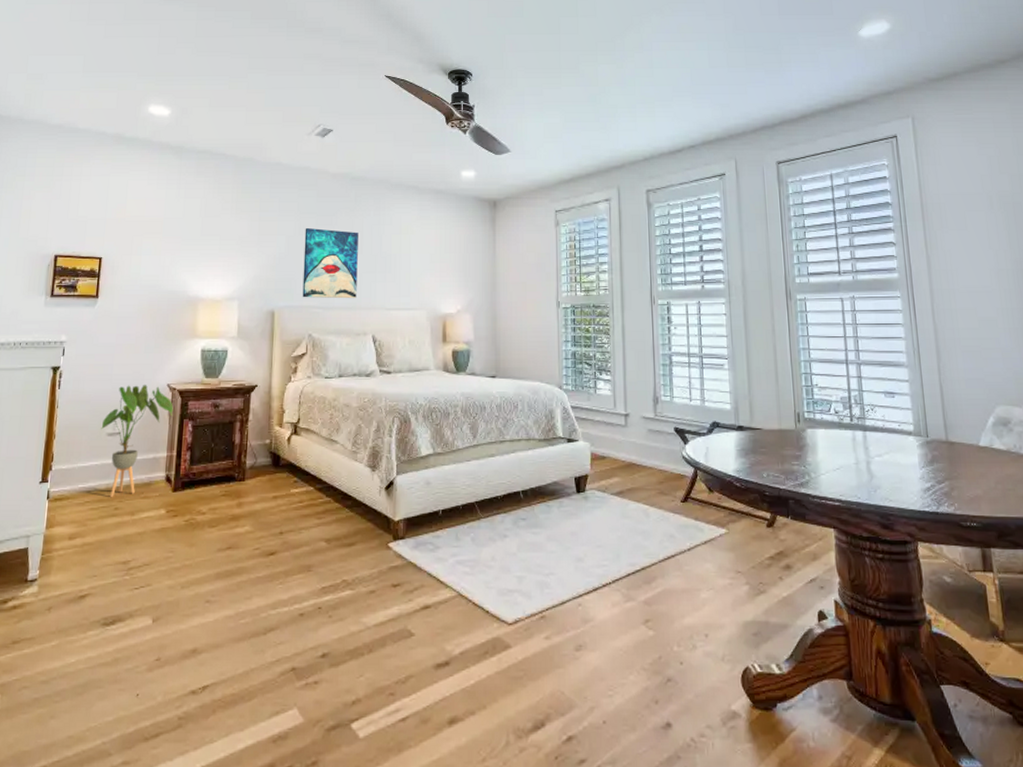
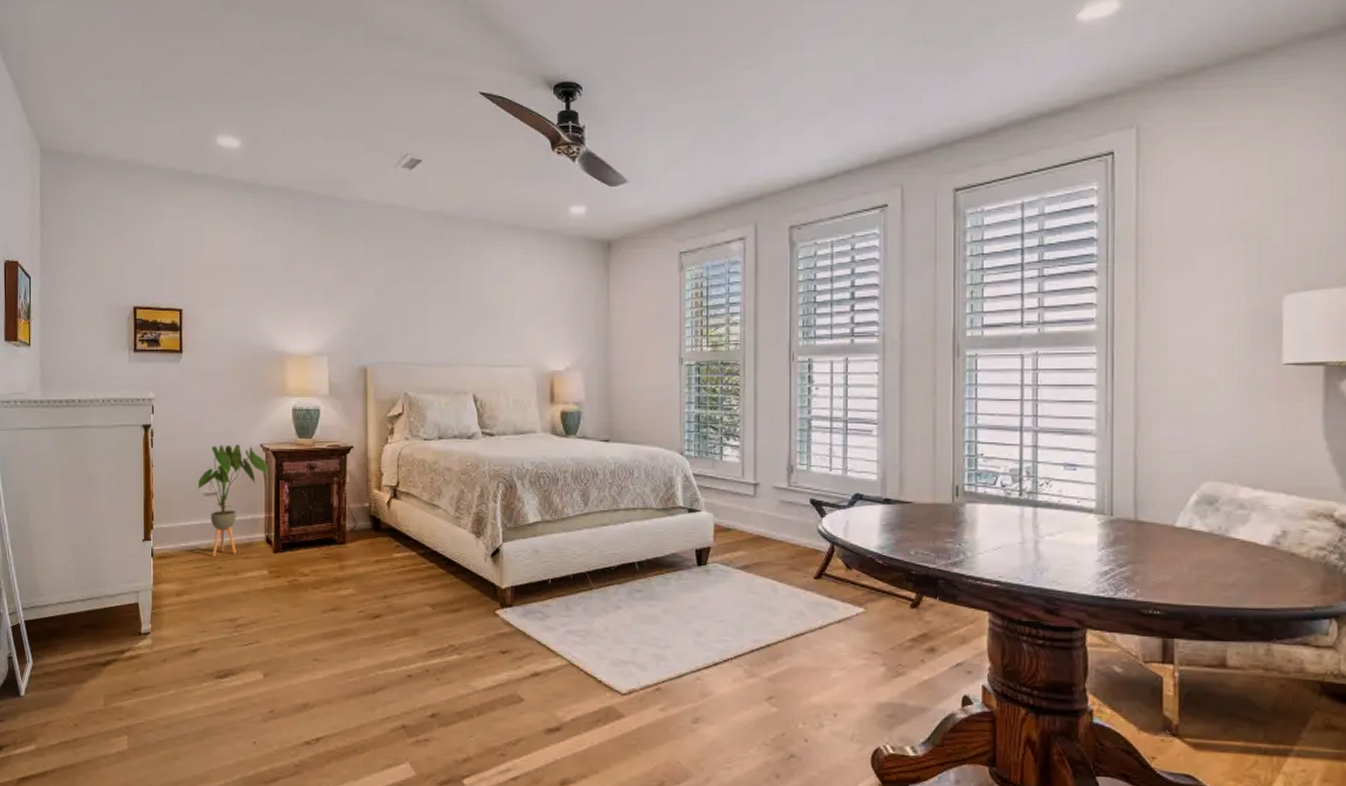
wall art: present [302,228,358,299] -> none [395,275,455,355]

